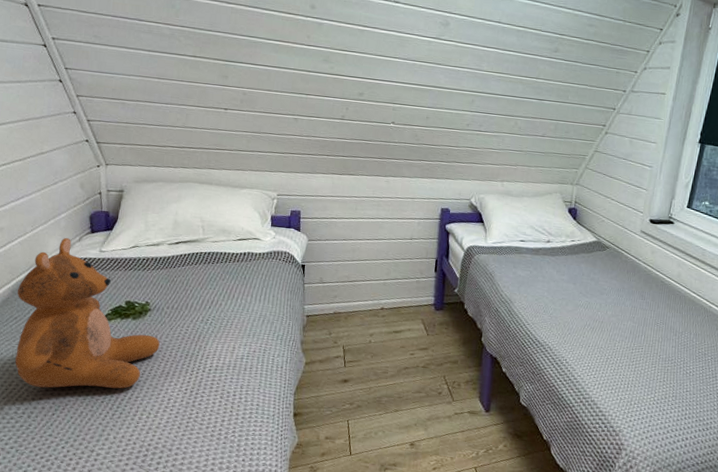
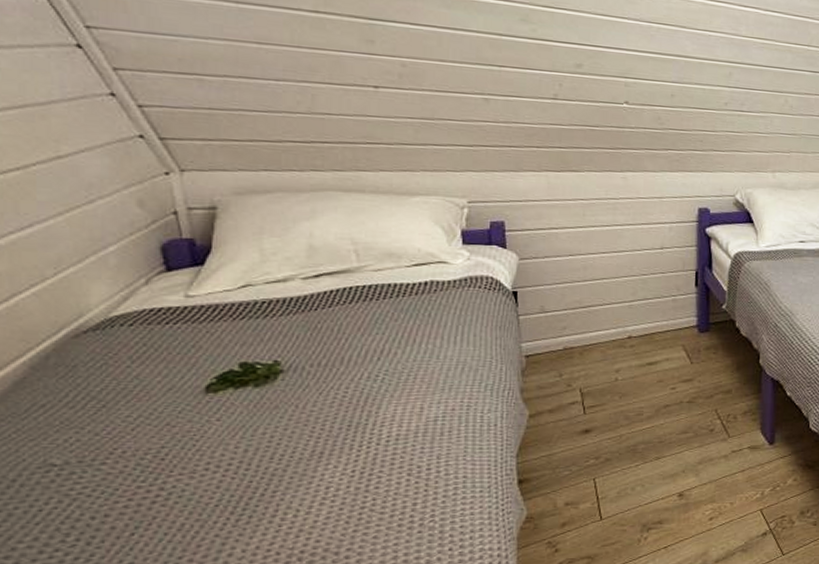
teddy bear: present [15,237,160,389] -> none [39,280,304,500]

